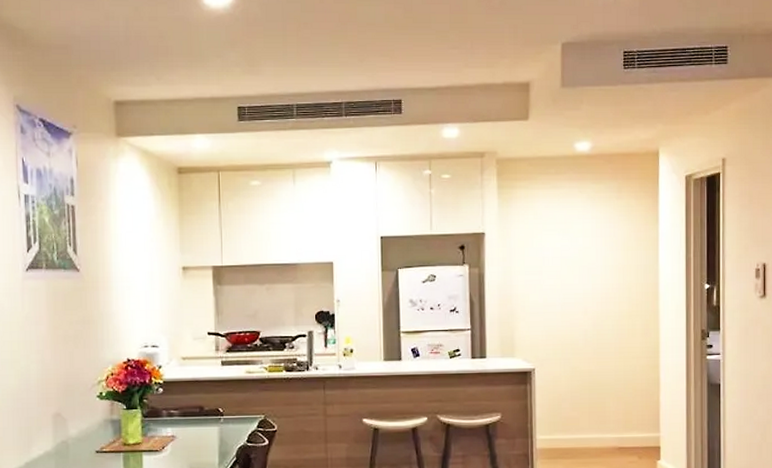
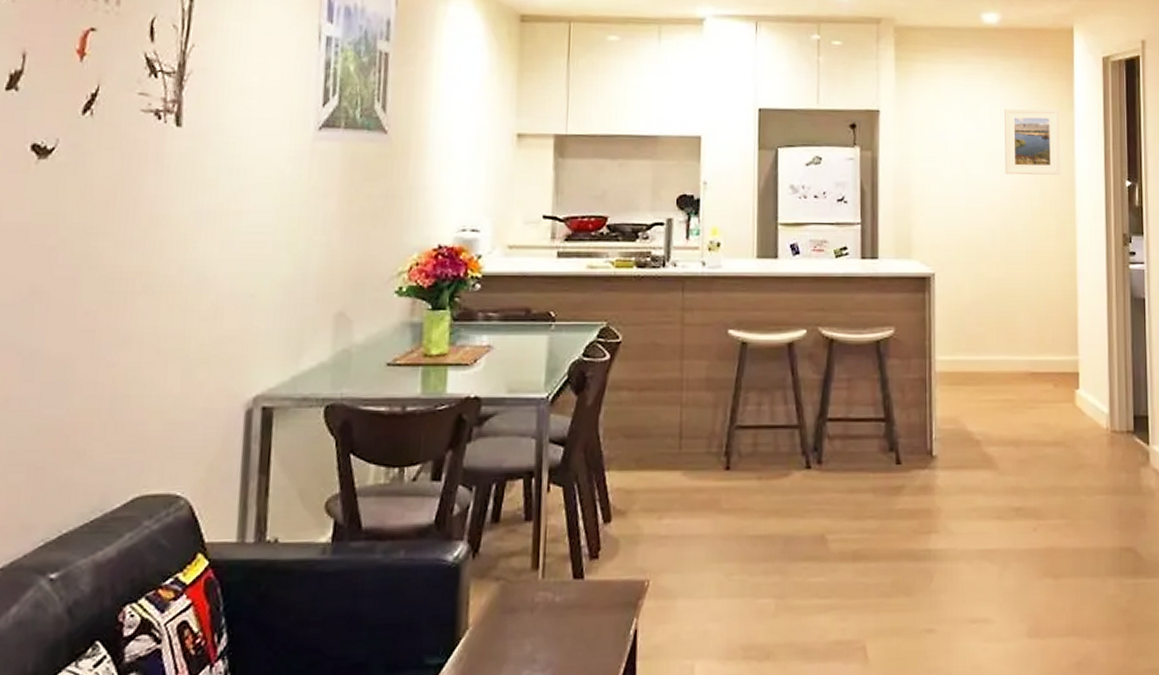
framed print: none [596,223,646,283] -> present [1005,107,1060,175]

